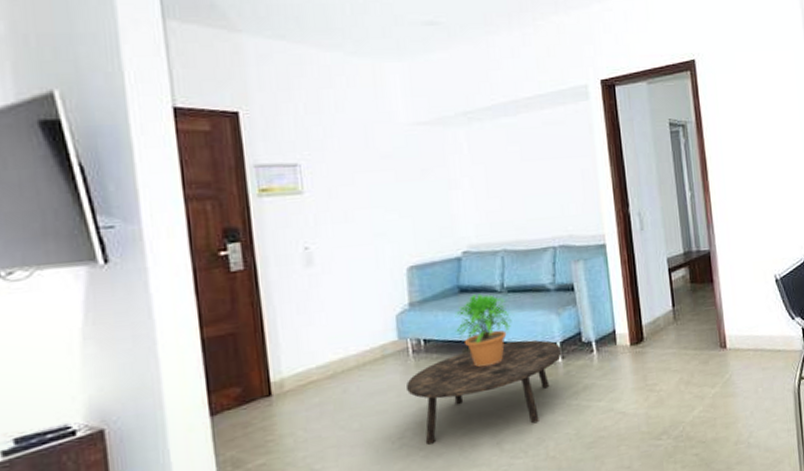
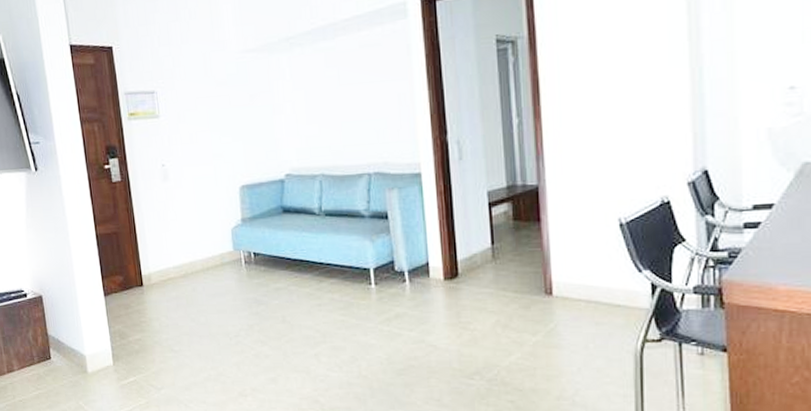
coffee table: present [405,340,562,445] -> none [239,263,375,345]
potted plant: present [454,294,512,367] -> none [279,215,329,282]

